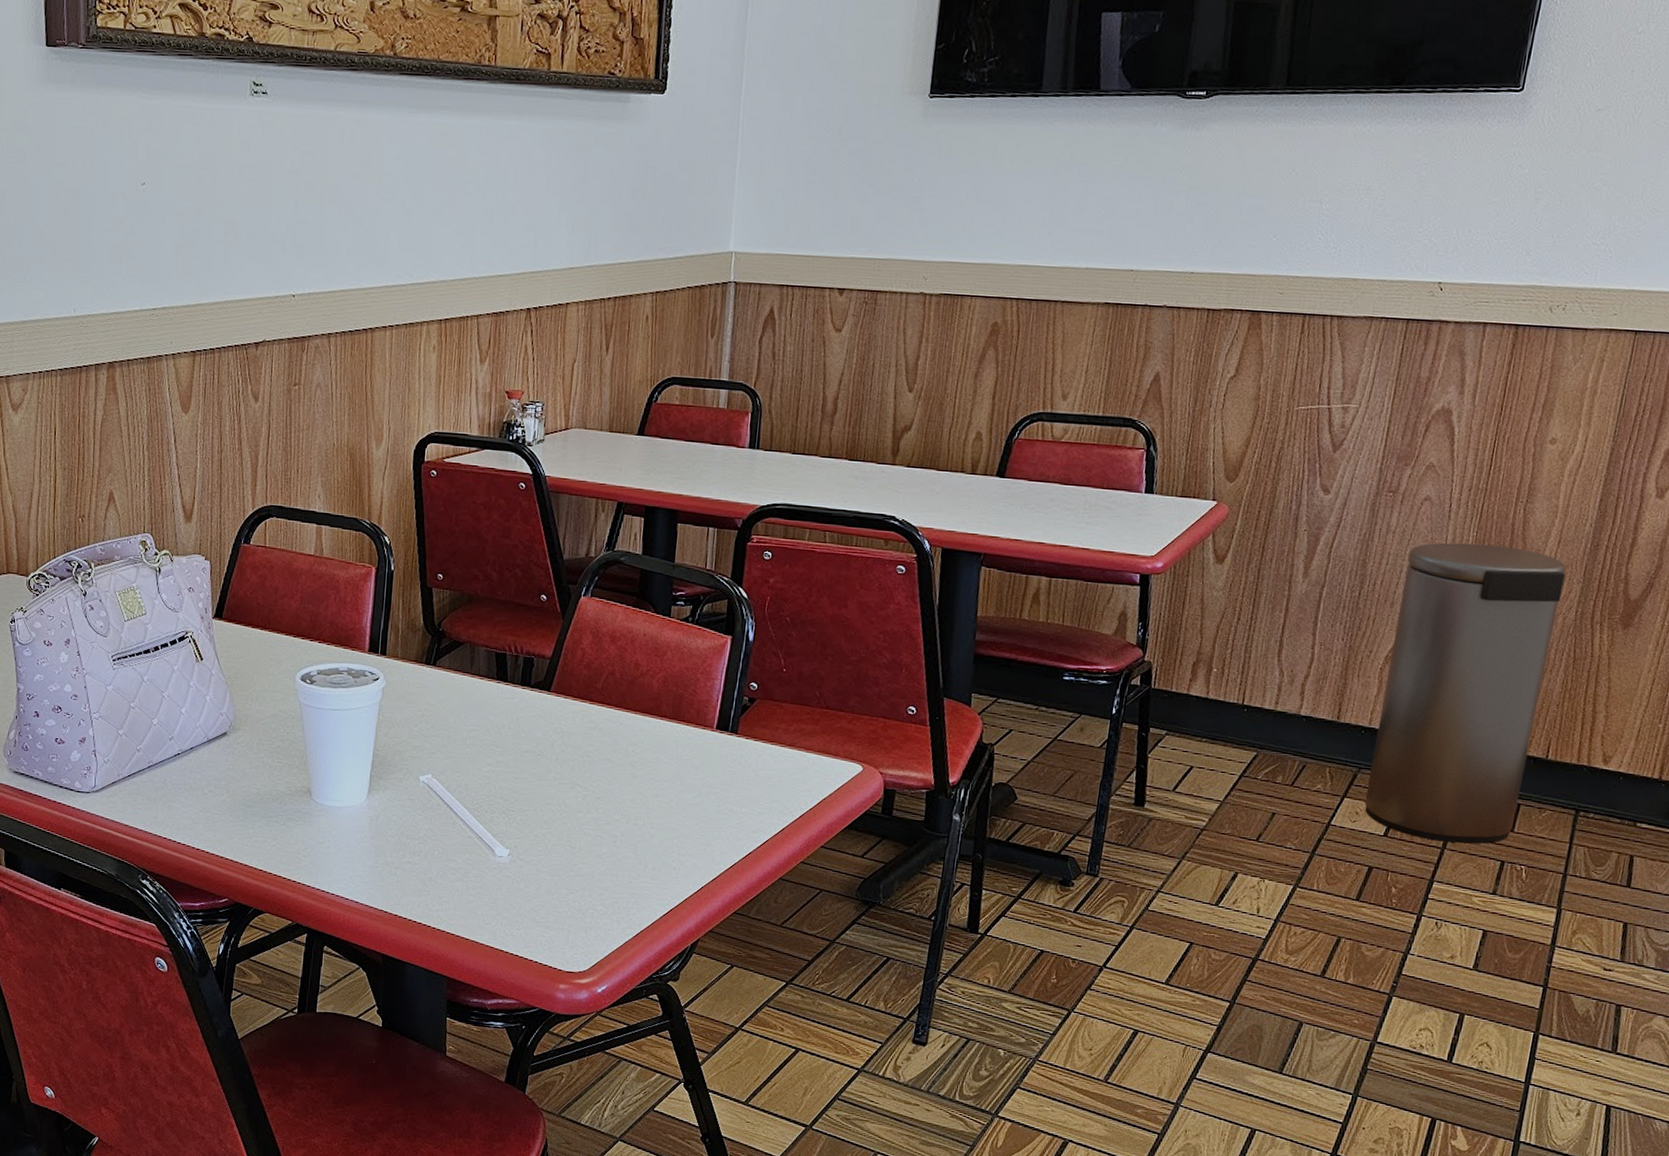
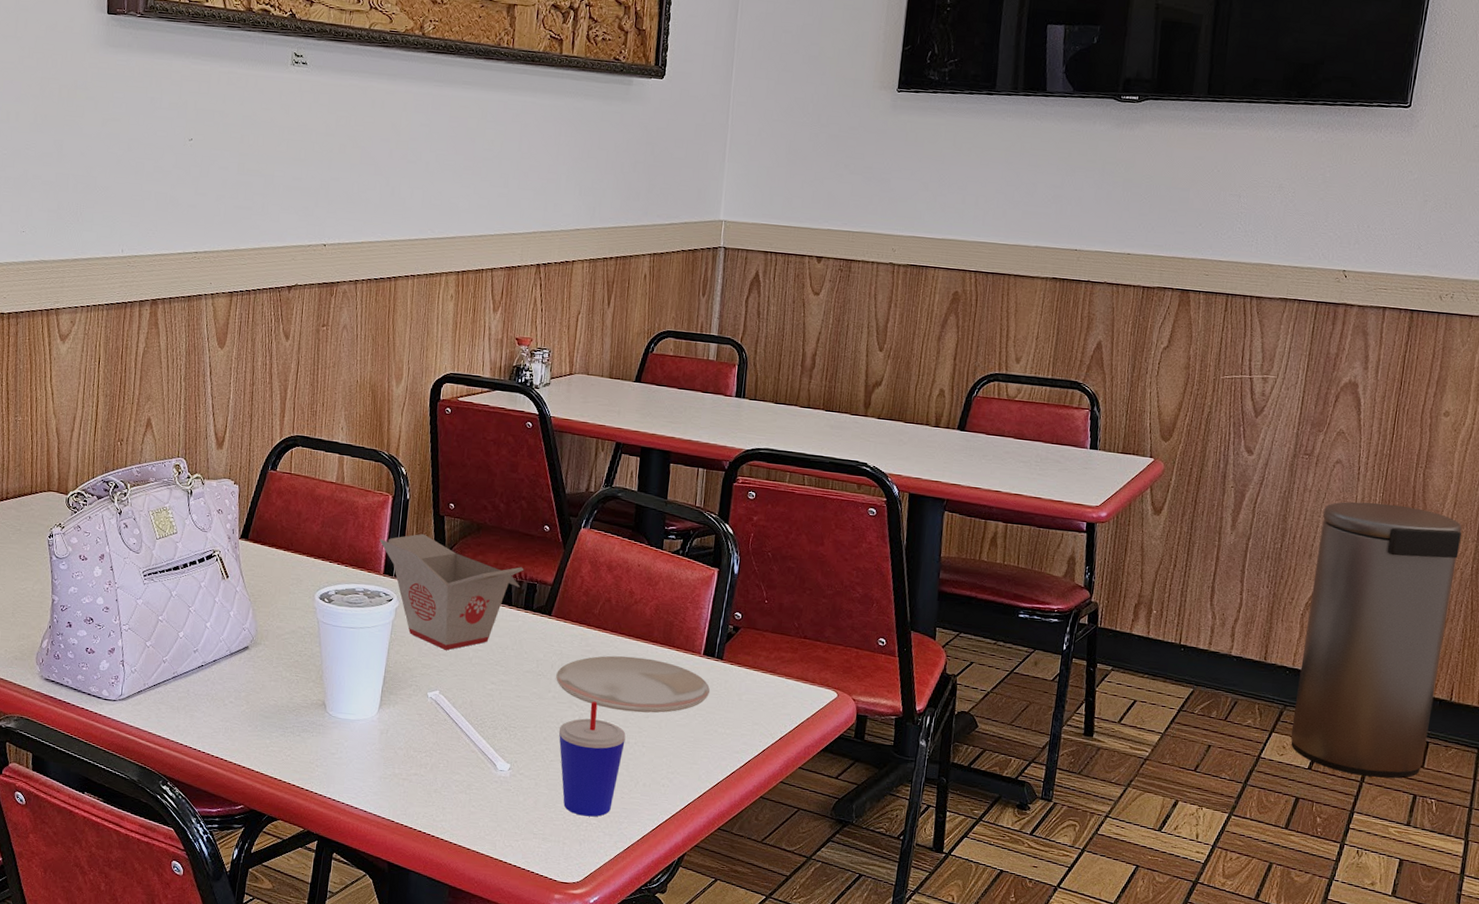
takeout container: none [363,607,520,731] -> present [379,533,524,650]
plate: none [557,732,724,793] -> present [556,655,711,713]
beverage cup: none [560,781,633,903] -> present [558,701,626,817]

